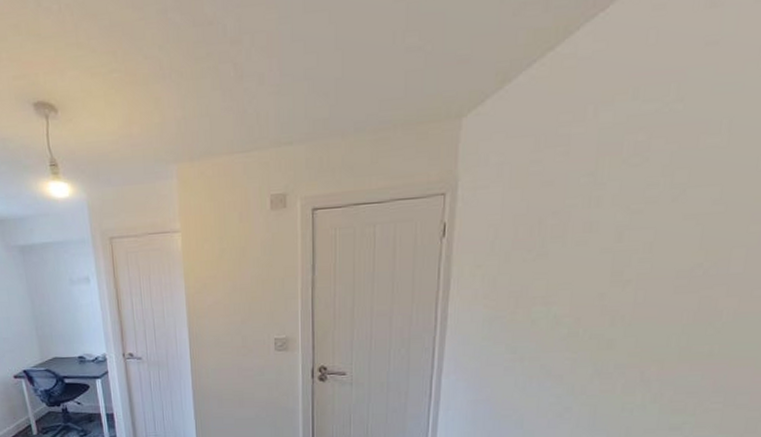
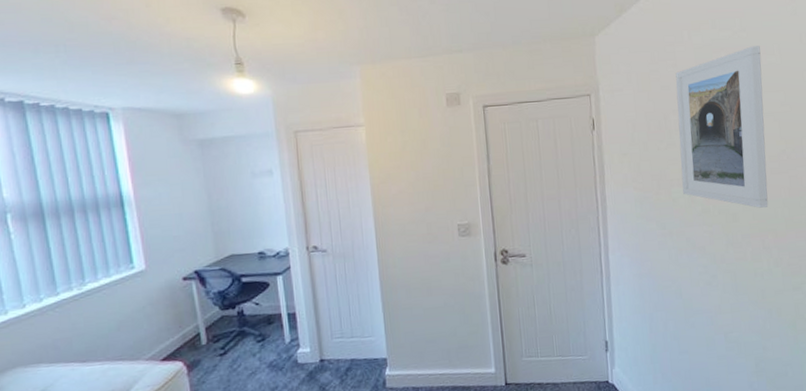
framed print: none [546,122,700,334] -> present [675,46,769,208]

